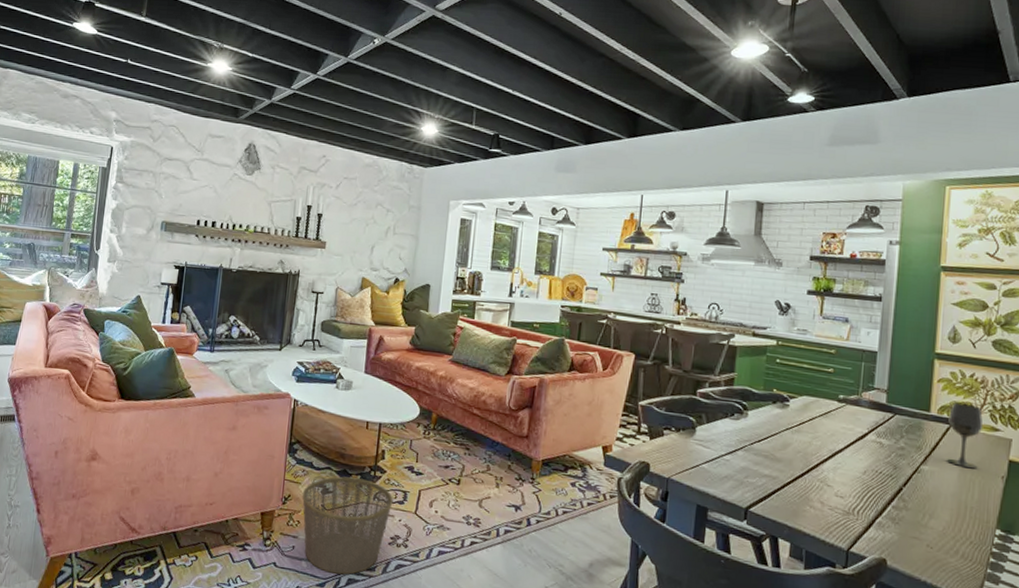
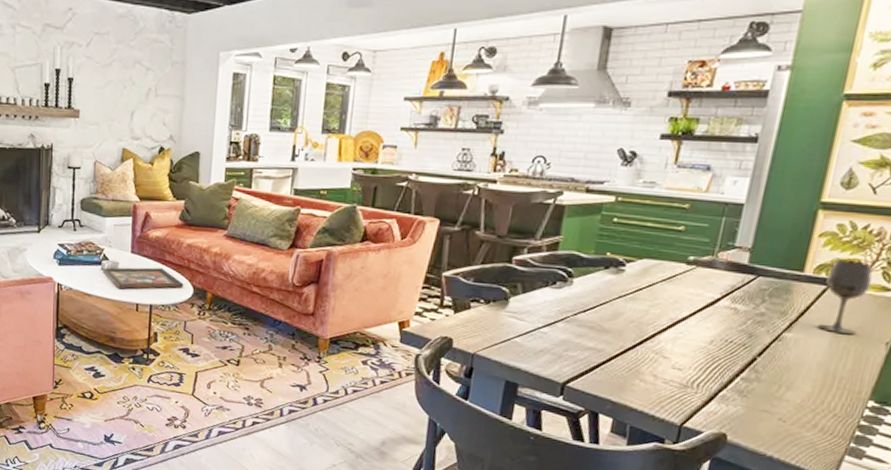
basket: present [302,476,394,575] -> none [73,360,169,455]
decorative tray: none [337,386,412,408] -> present [103,267,184,289]

